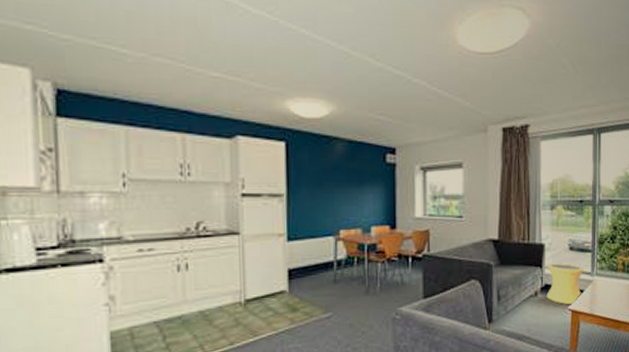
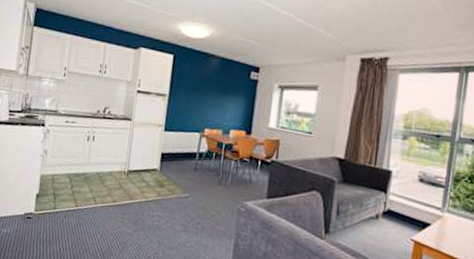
side table: present [546,262,585,305] -> none [388,190,434,236]

